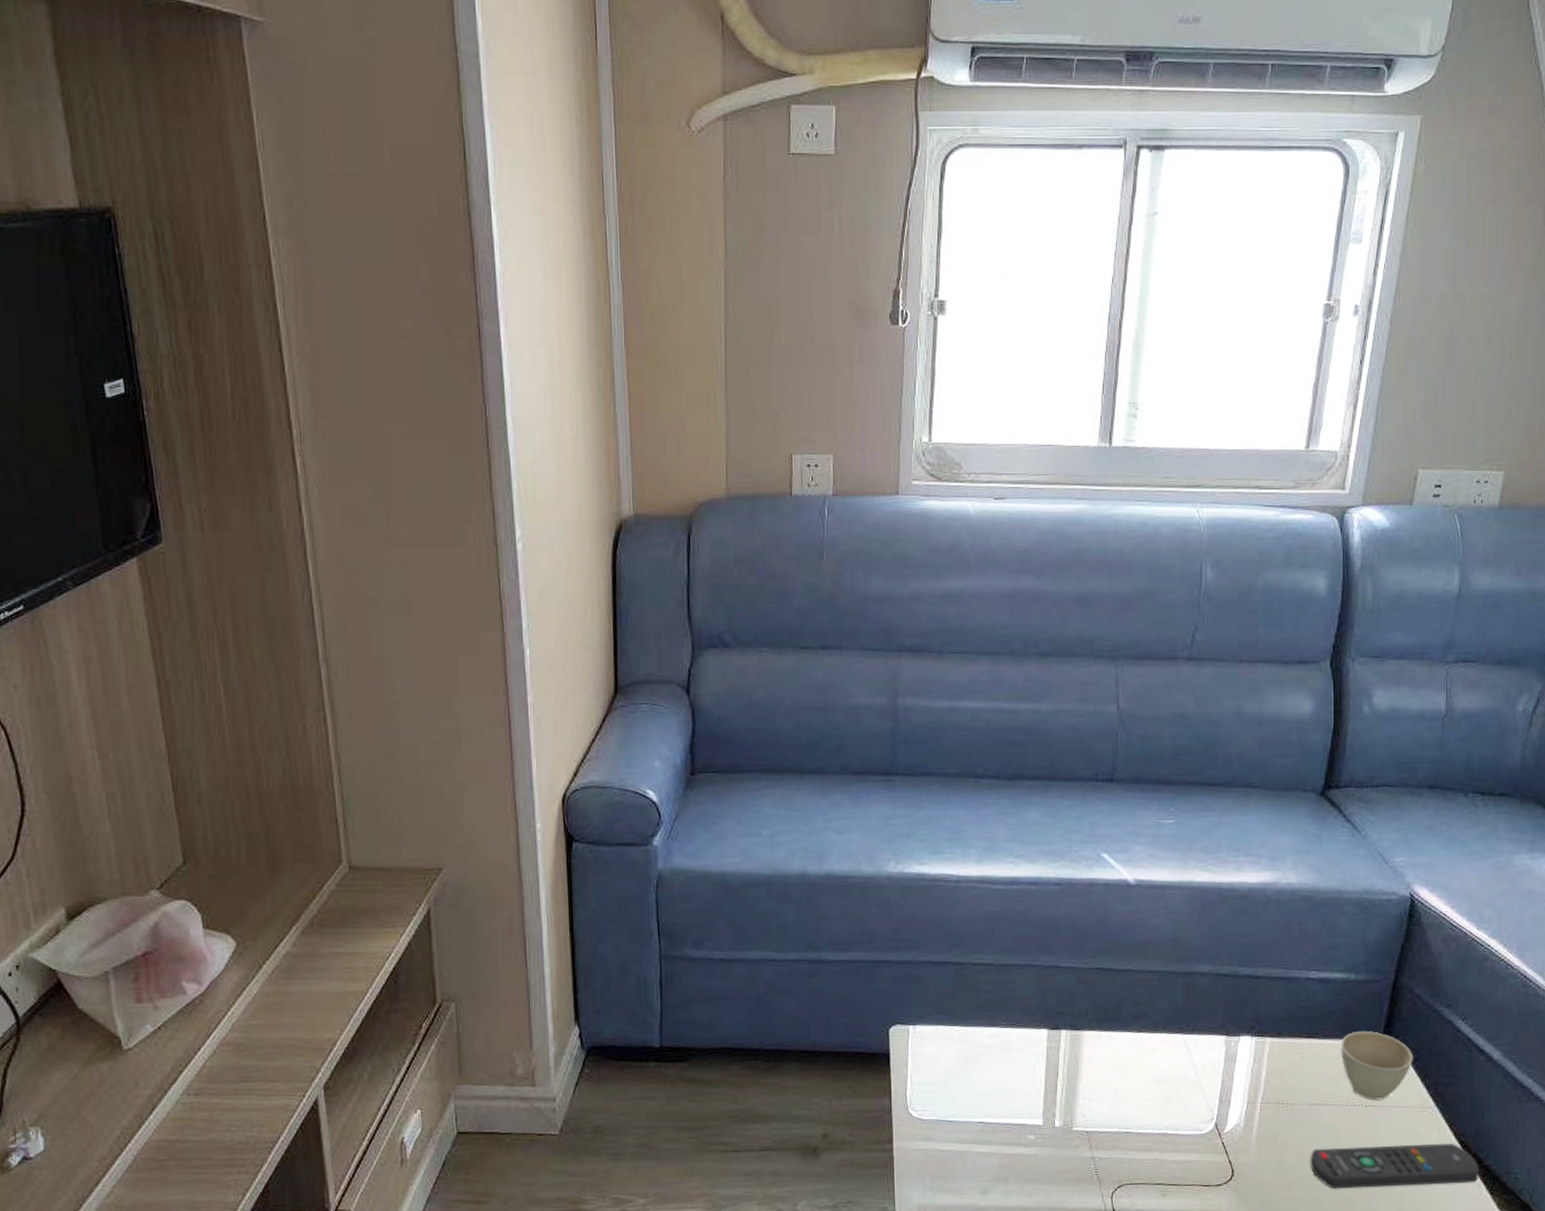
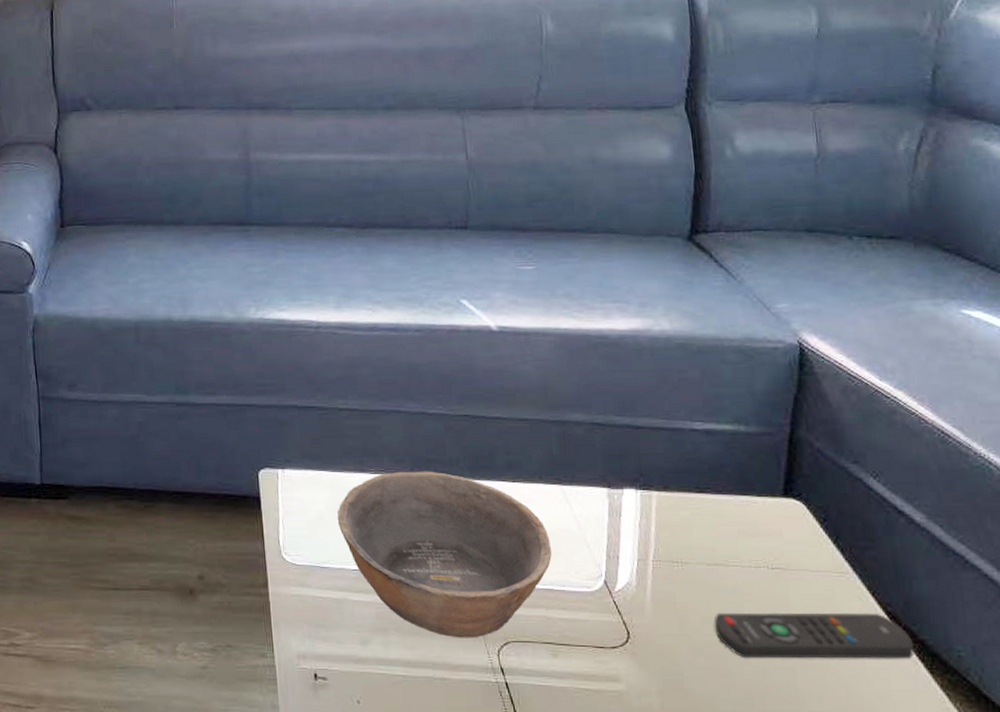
bowl: none [965,1023,1169,1184] -> present [337,471,552,638]
cup: present [1341,1031,1413,1100] -> none [736,487,821,563]

